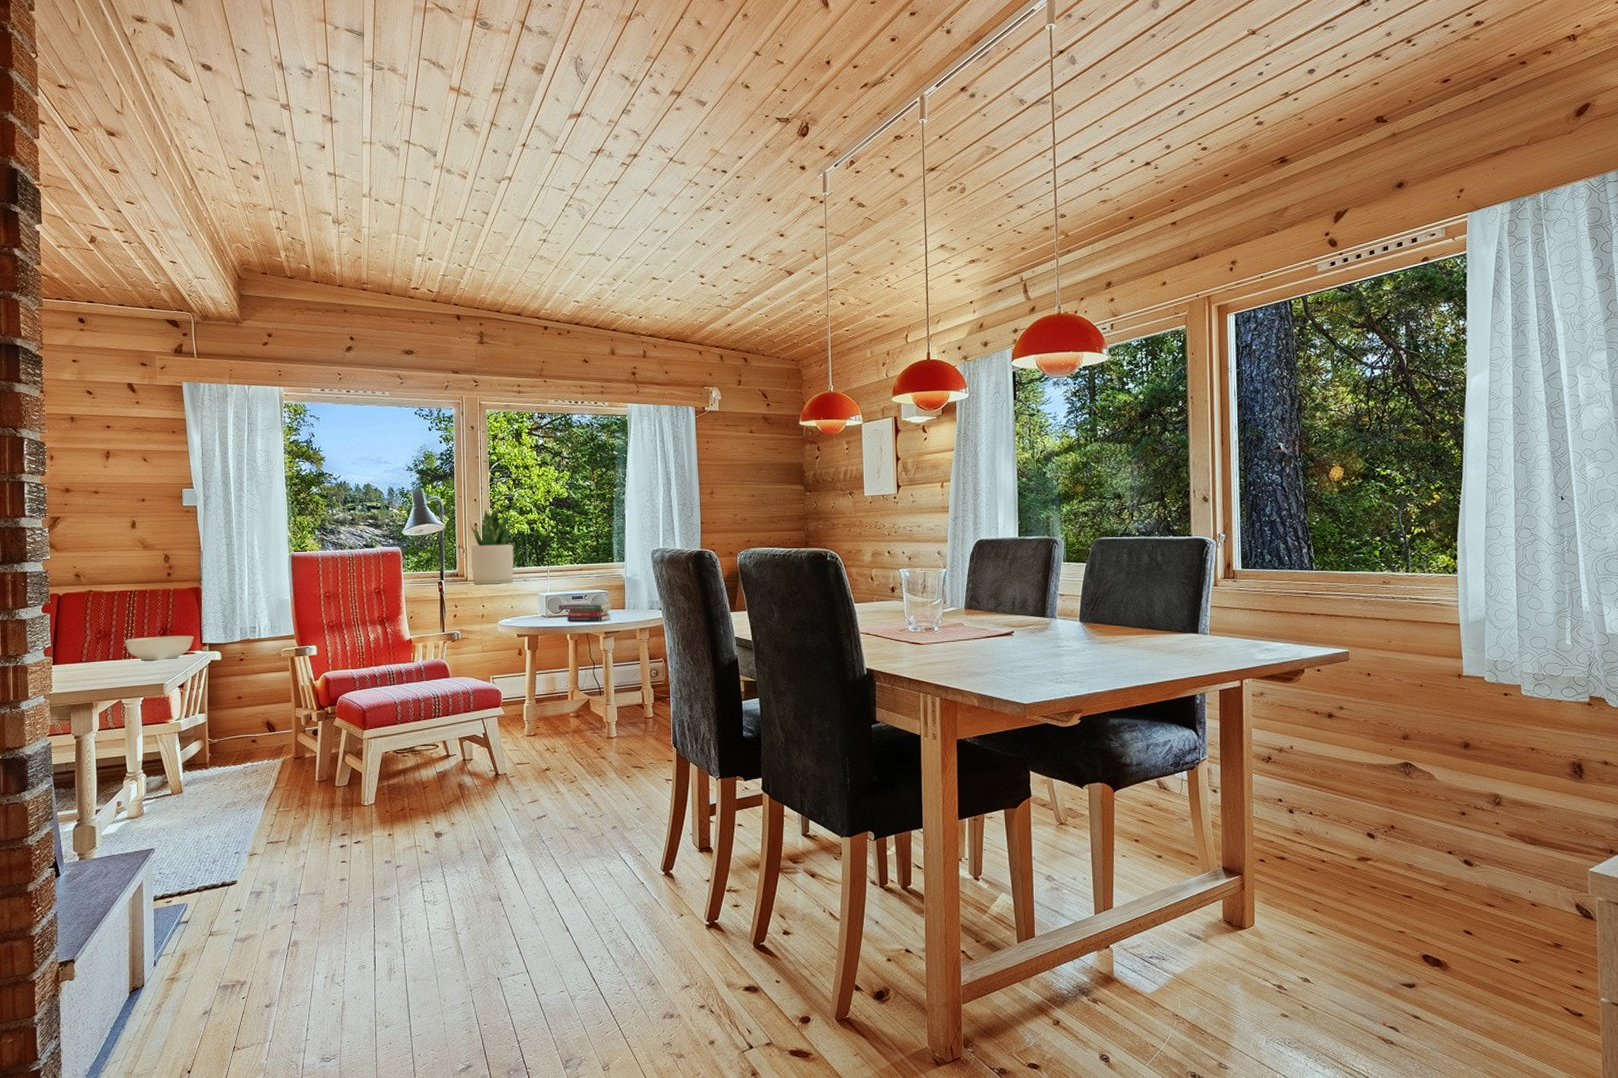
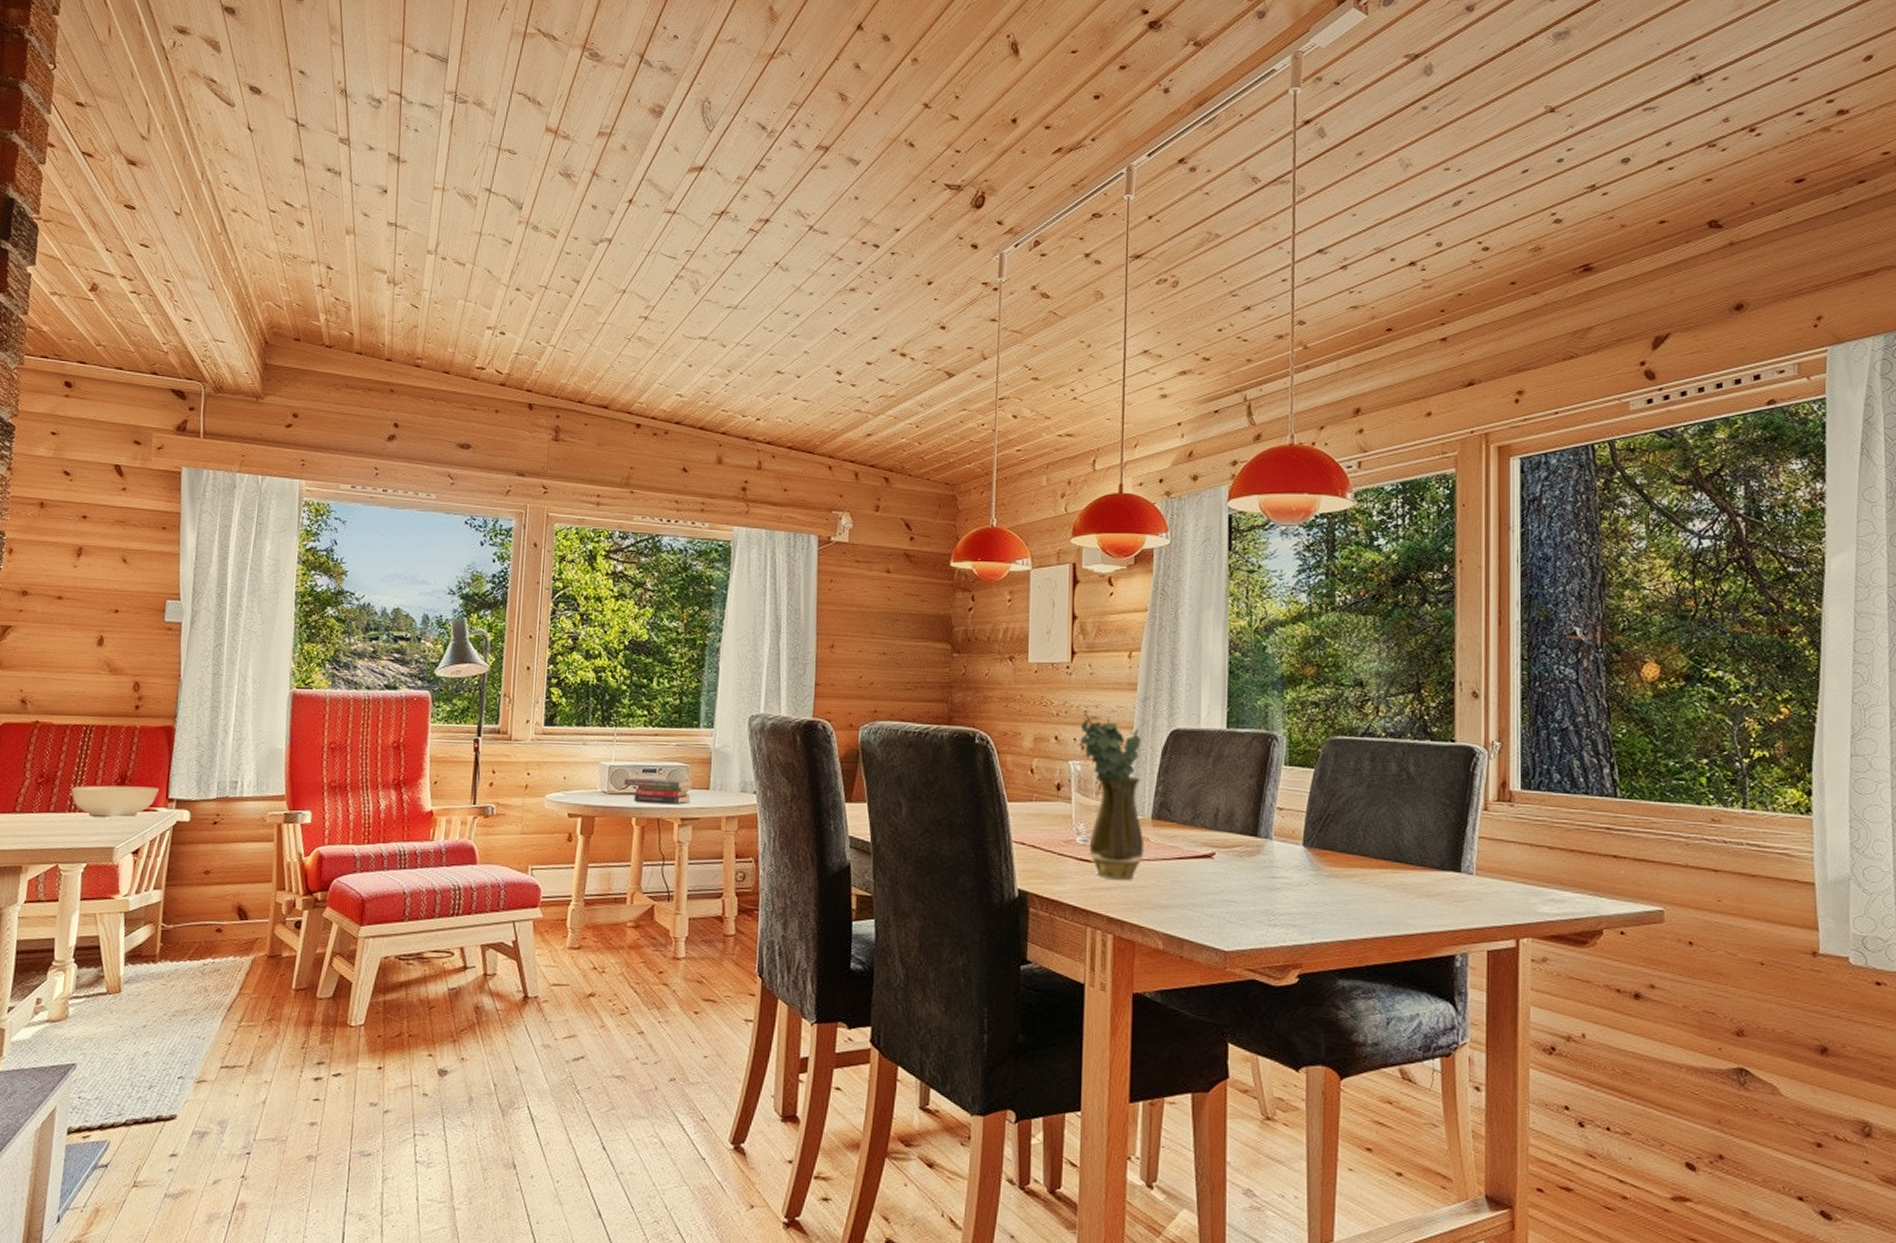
planter: present [470,505,514,586] -> none [518,645,576,748]
vase: none [907,530,961,656] -> present [1079,711,1145,880]

